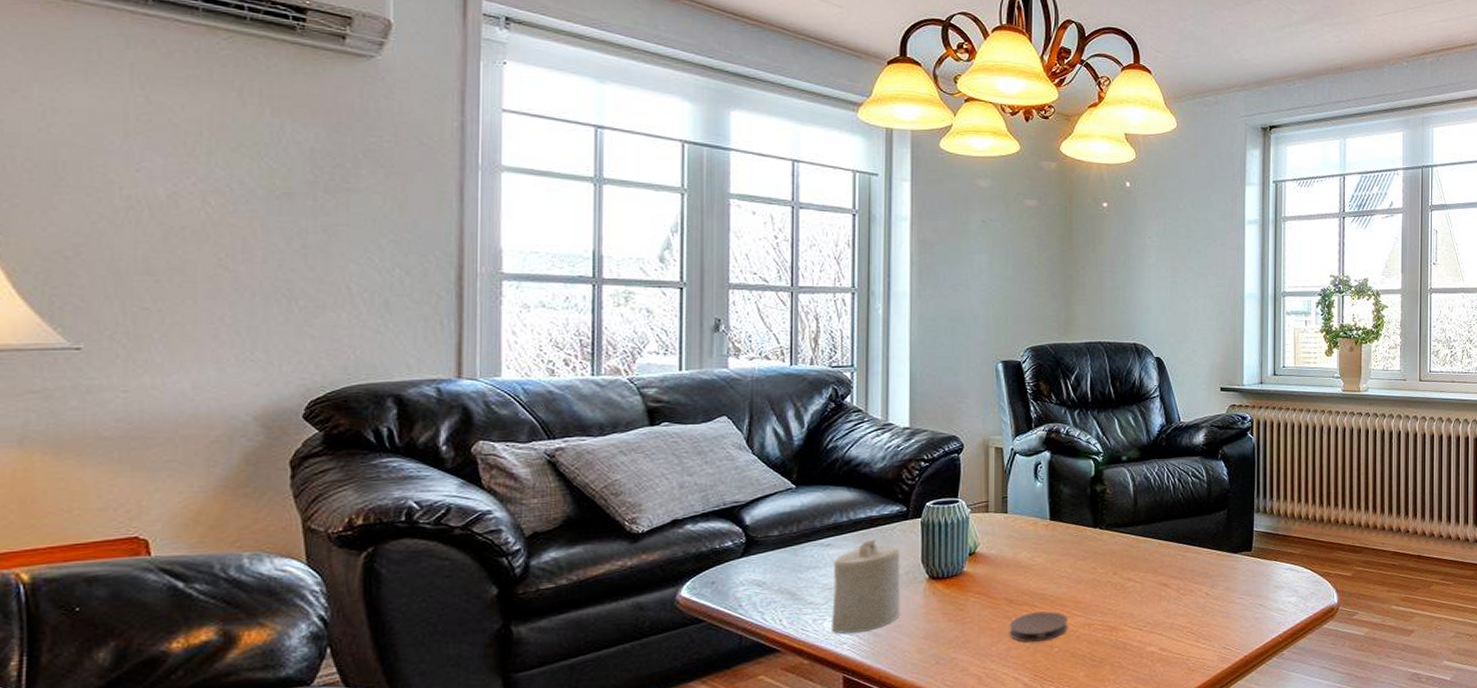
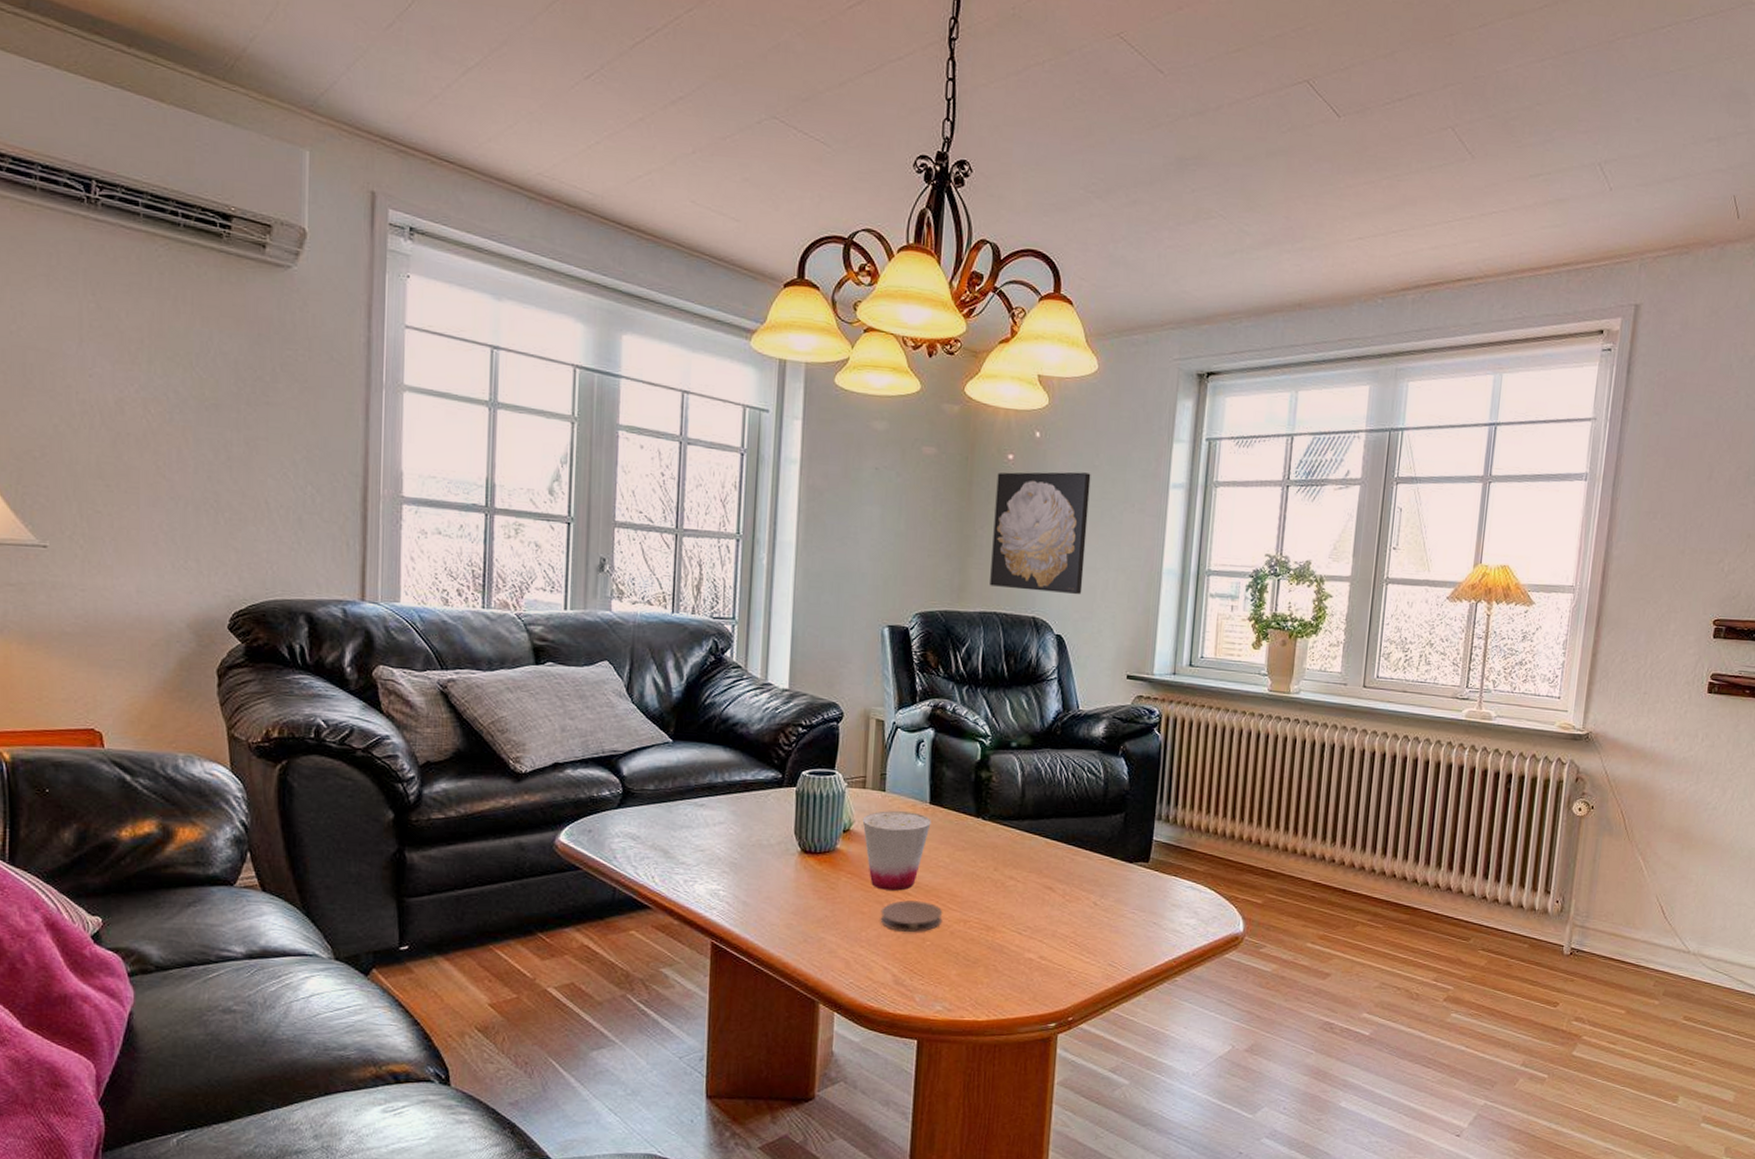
candle: present [832,539,900,634] -> none [702,804,773,900]
cup: none [987,529,1052,605] -> present [862,811,931,891]
wall art: none [1093,215,1177,321] -> present [990,472,1091,595]

